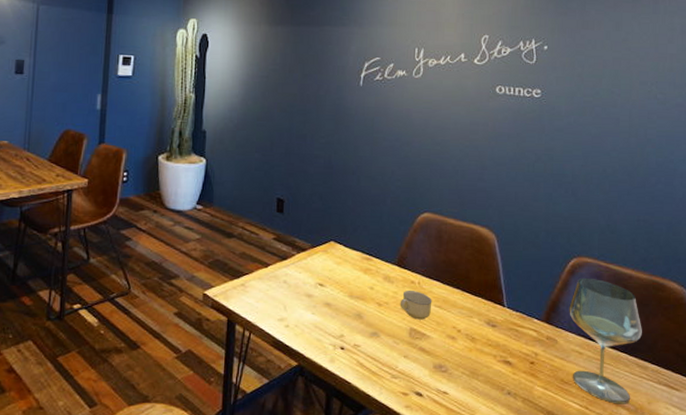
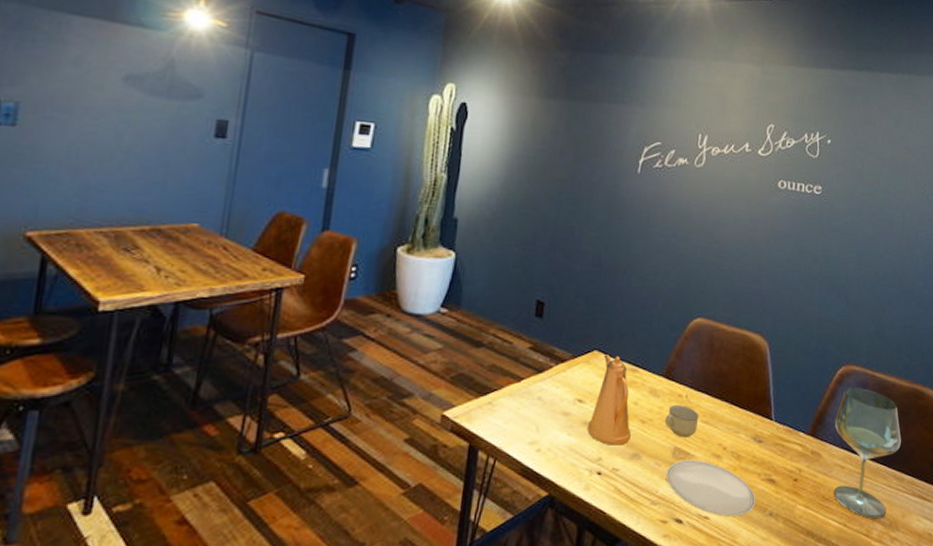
coffee pot: none [329,245,369,325] -> present [587,354,631,445]
plate: none [404,340,493,394] -> present [666,460,756,517]

